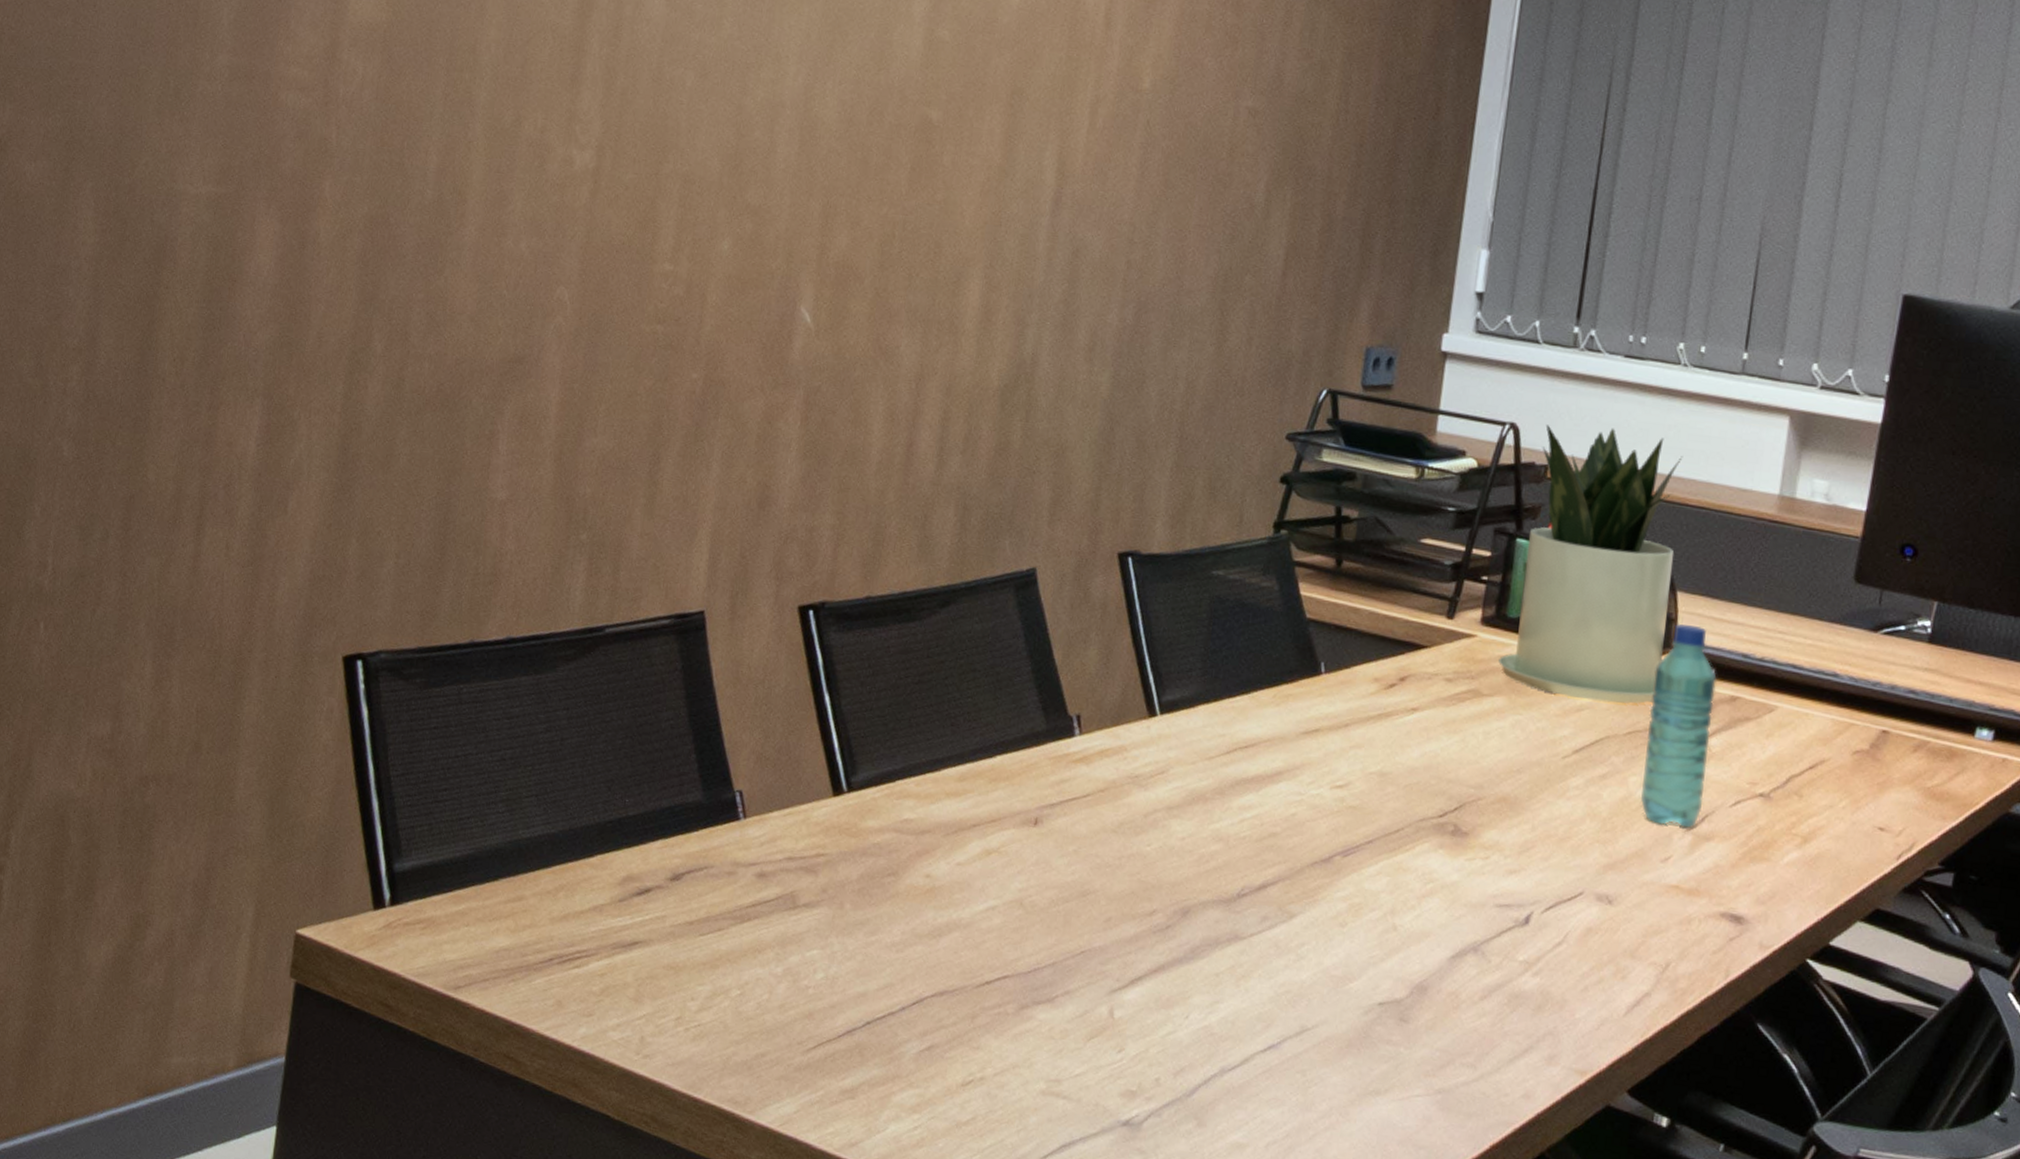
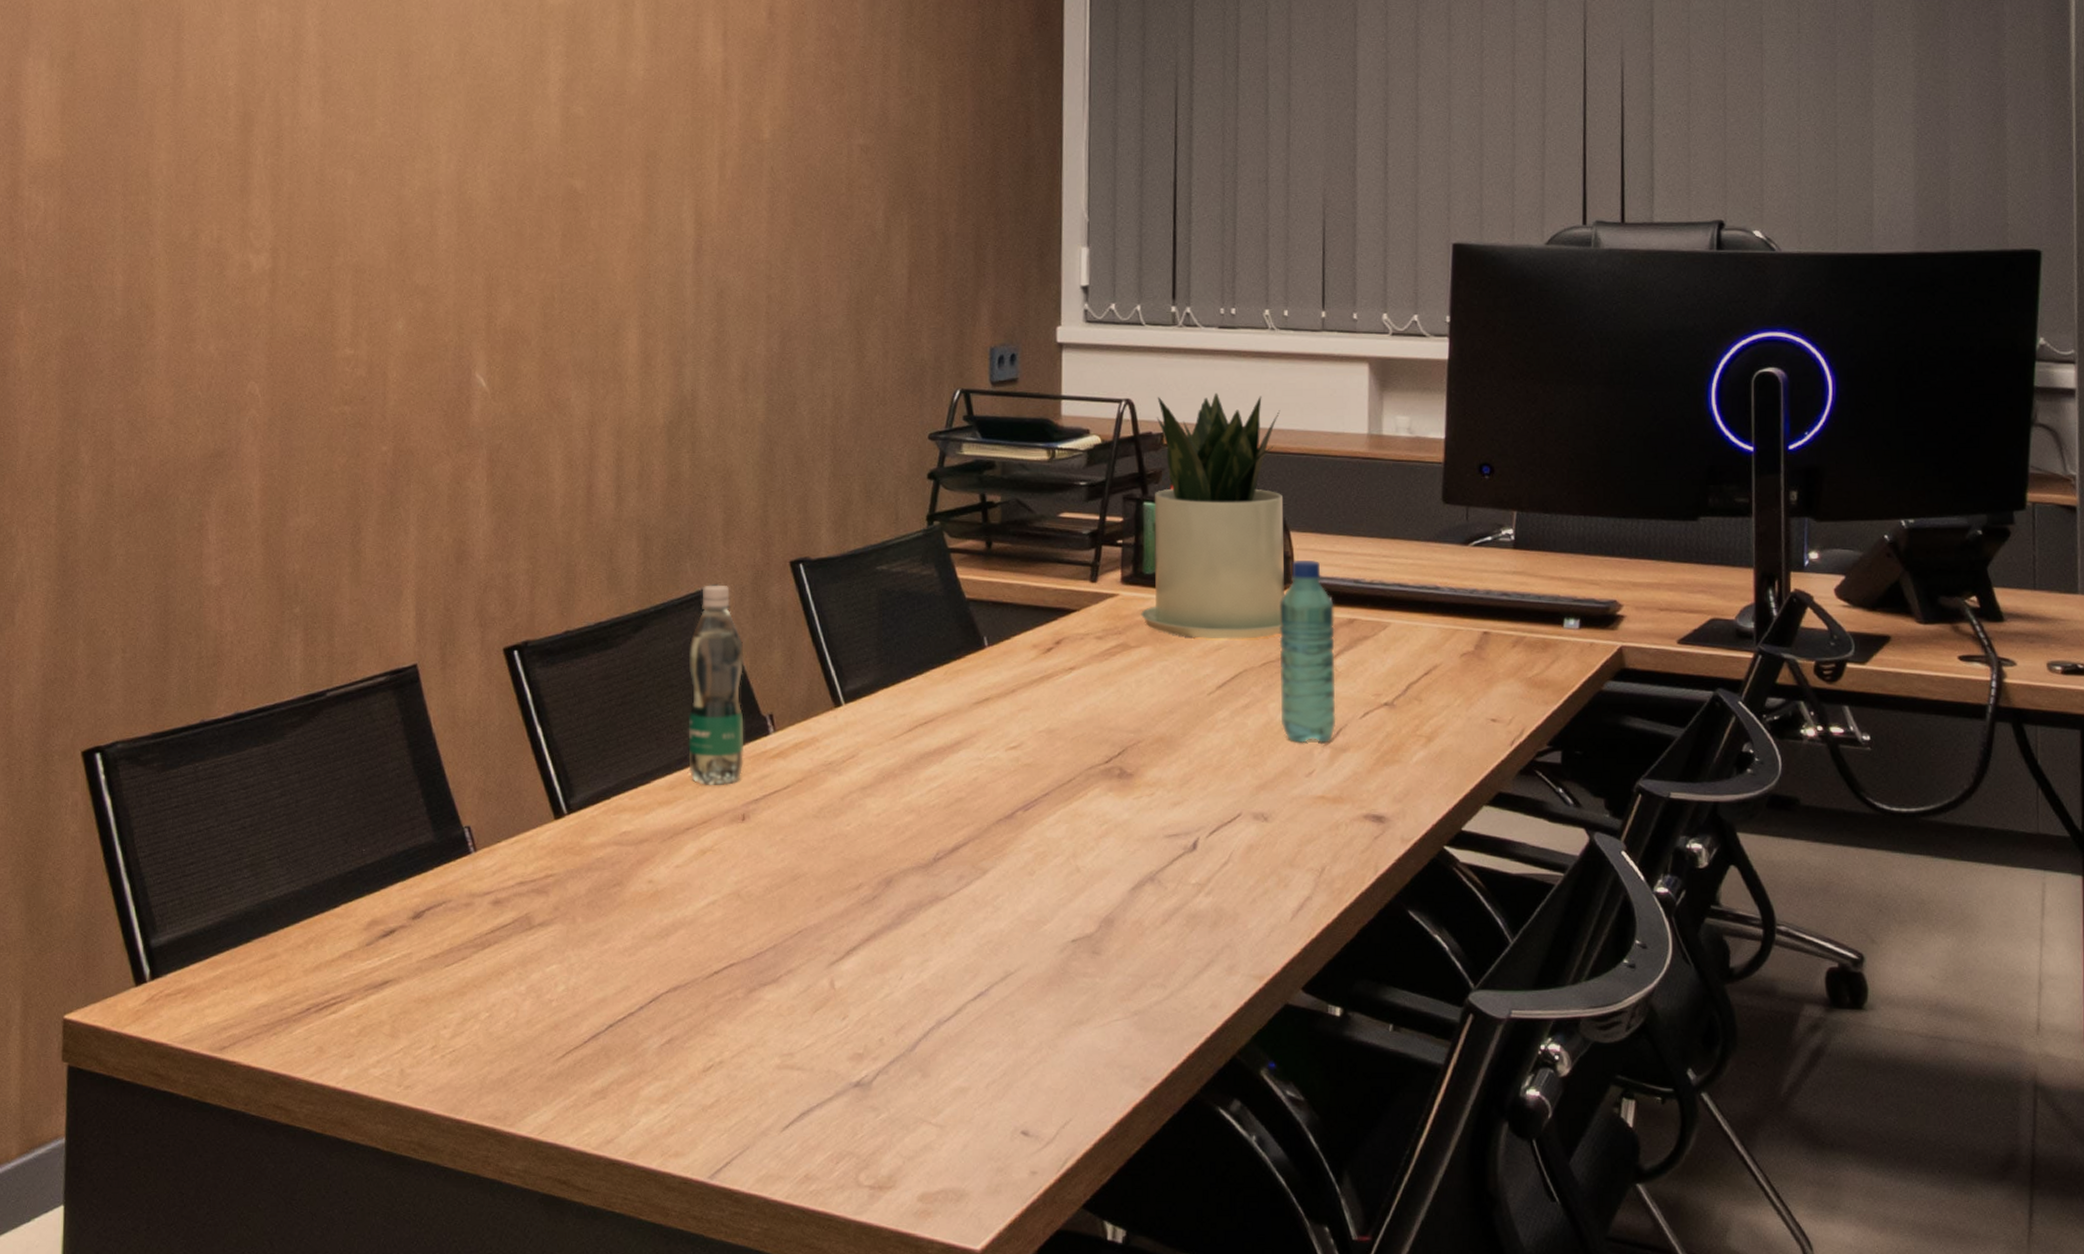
bottle: none [982,567,1057,785] -> present [688,584,744,785]

